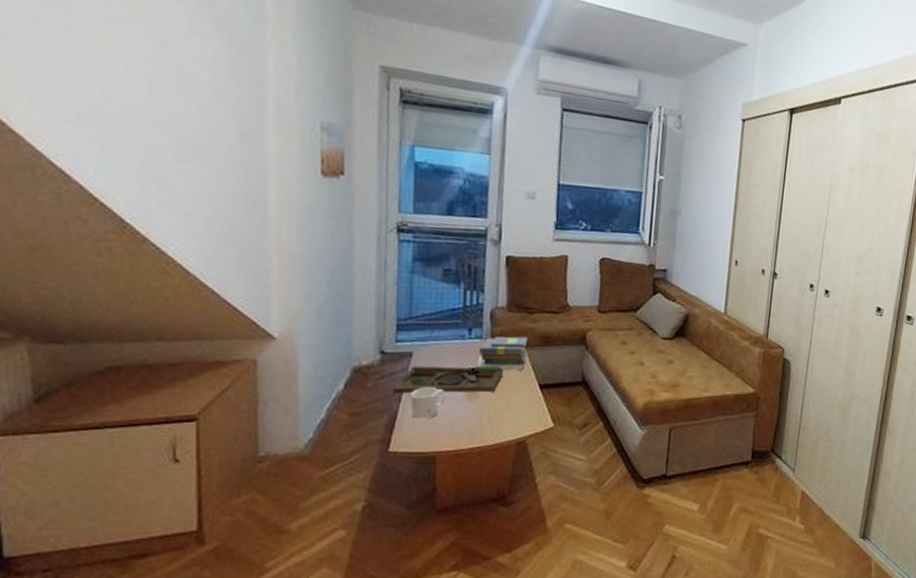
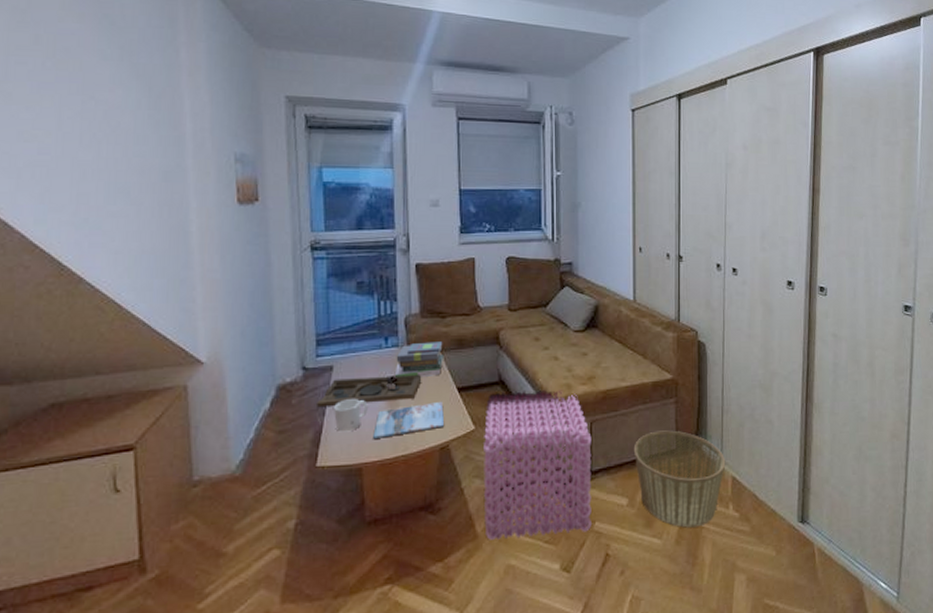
magazine: none [449,396,524,429] -> present [373,401,445,439]
pouf: none [555,392,670,535] -> present [483,389,592,540]
basket: none [709,442,798,536] -> present [633,430,726,528]

